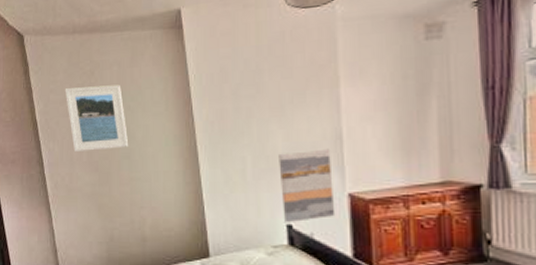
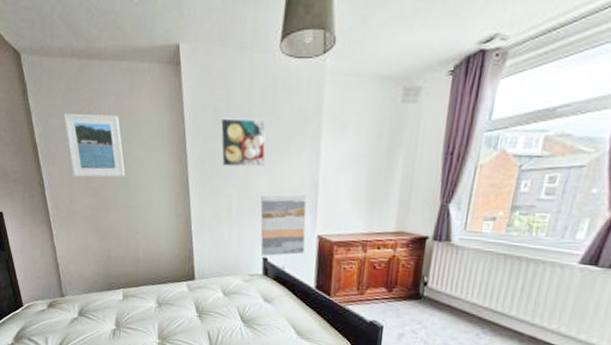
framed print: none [227,73,280,126] -> present [220,118,266,167]

